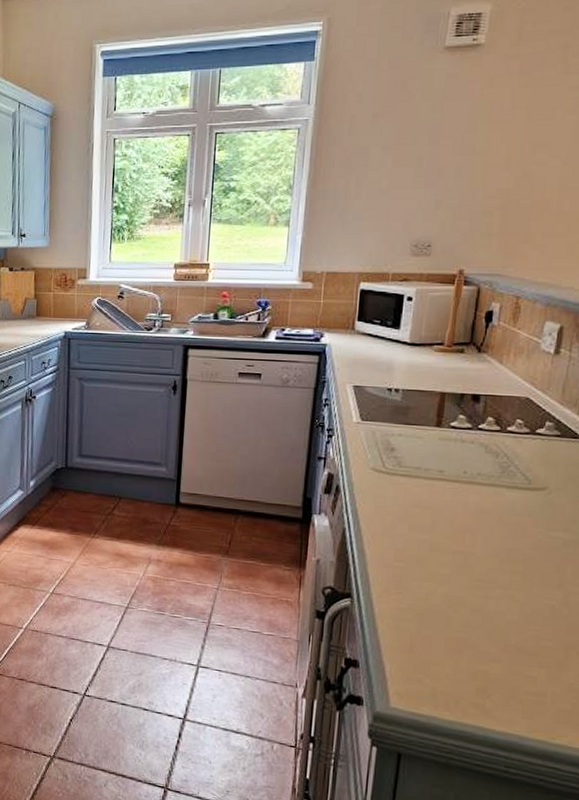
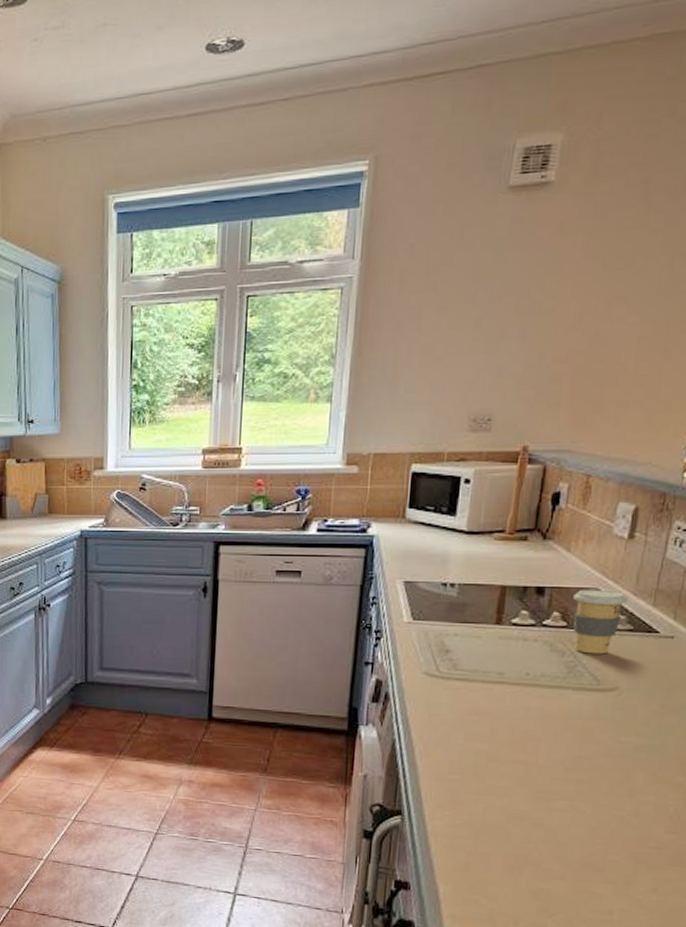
coffee cup: none [506,397,555,457] -> present [573,589,628,654]

